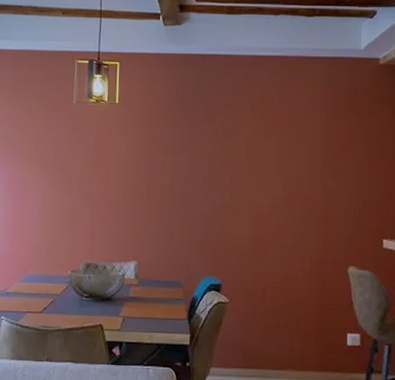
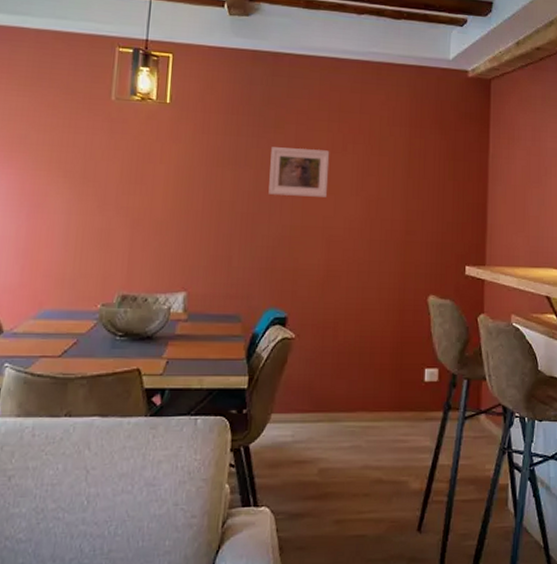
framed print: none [202,136,254,179] -> present [268,147,330,197]

